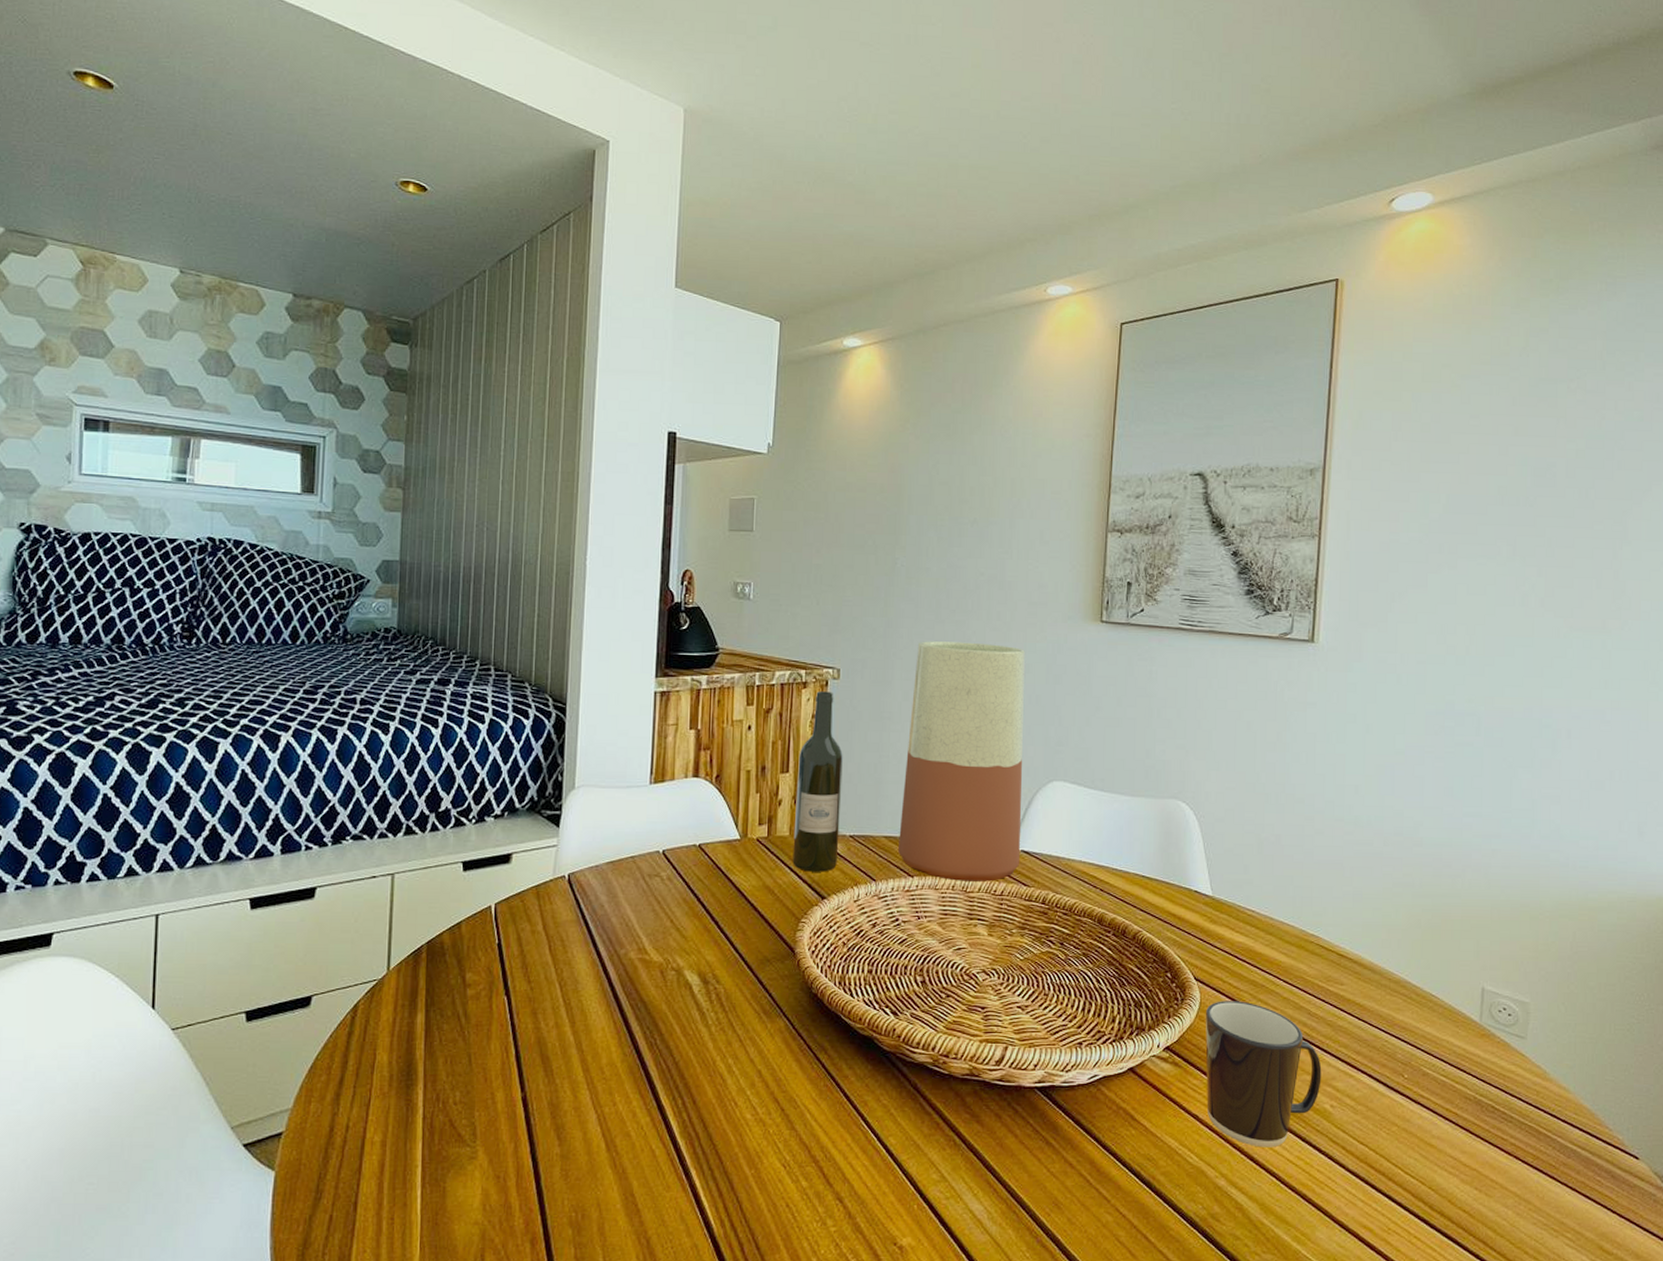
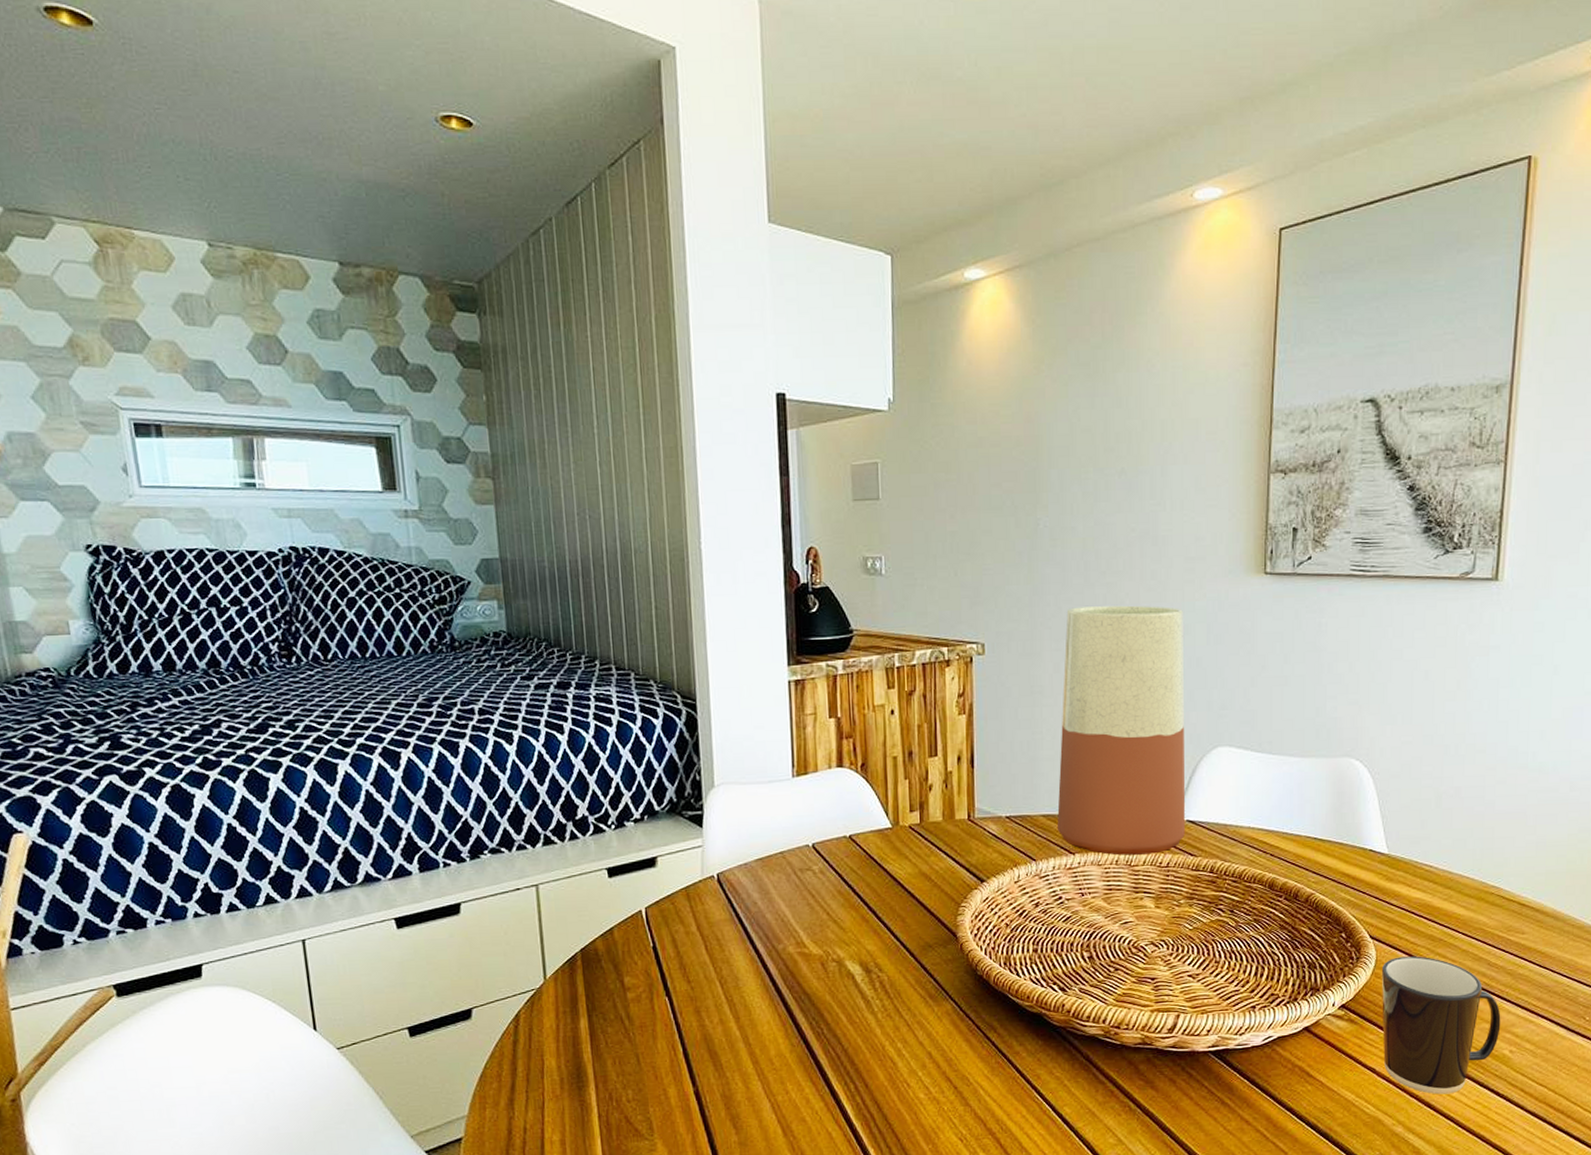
wine bottle: present [793,691,844,872] -> none [946,668,995,856]

